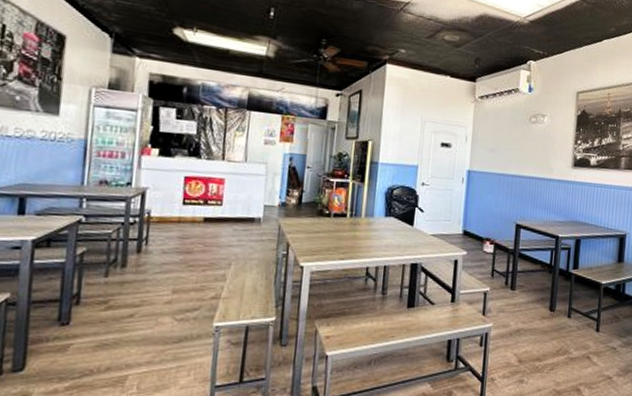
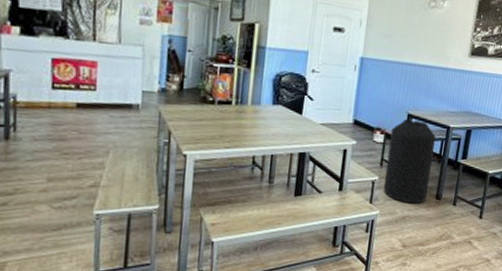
trash can: none [495,229,545,316] -> present [383,119,436,204]

